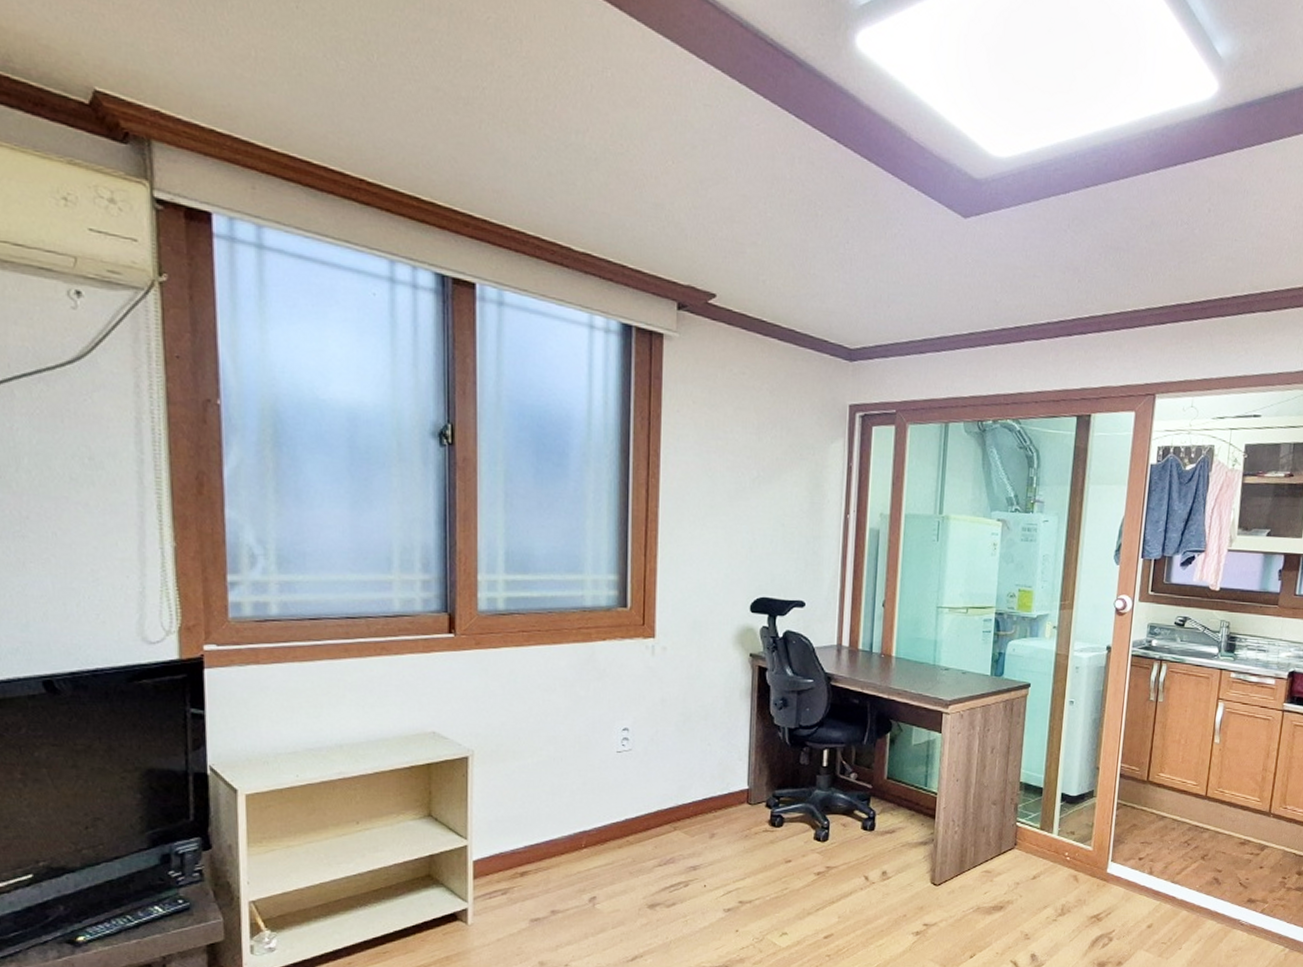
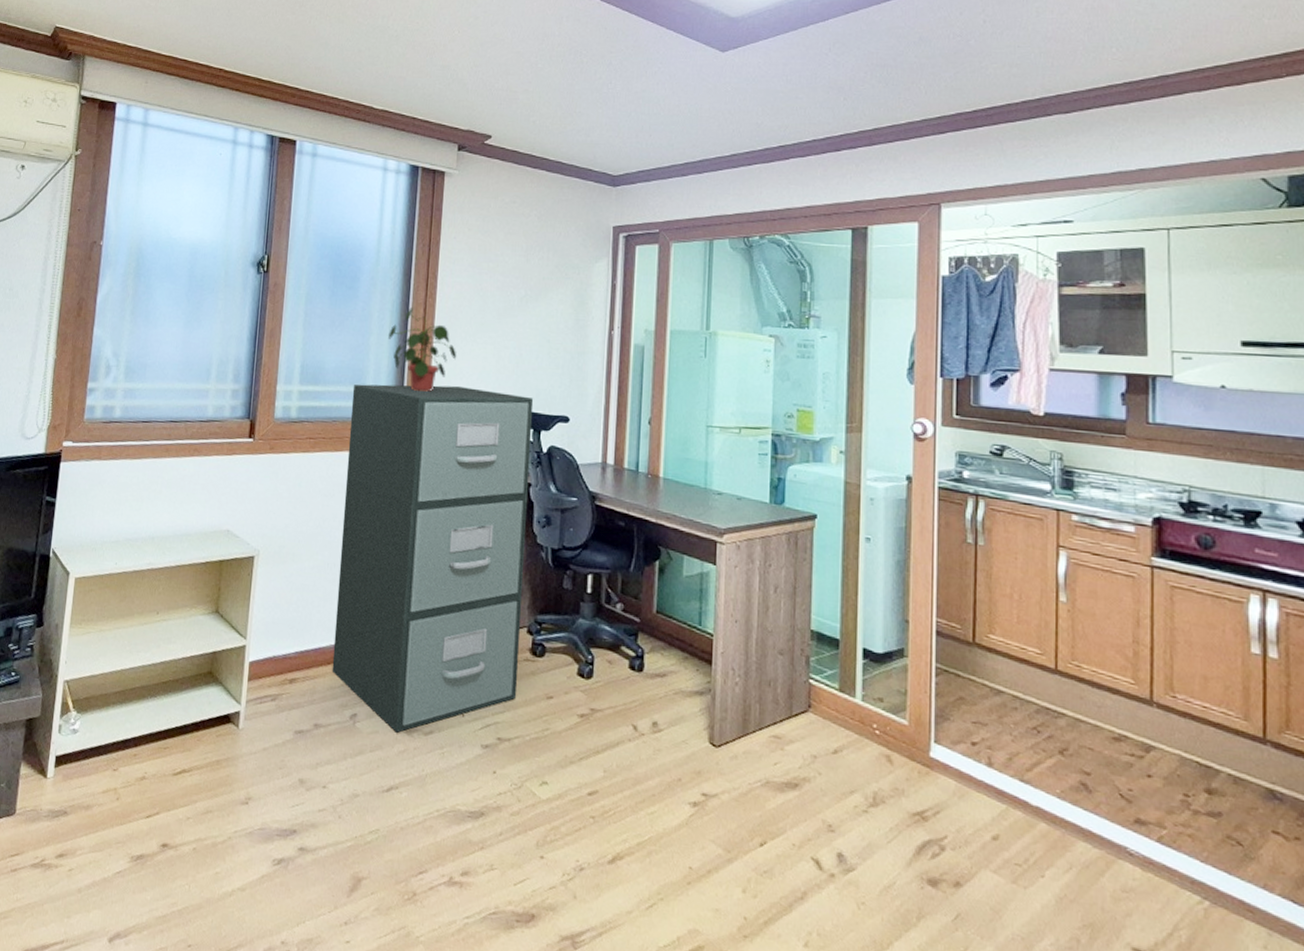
filing cabinet: none [566,572,769,908] -> present [331,384,534,733]
potted plant: none [607,488,686,579] -> present [388,307,457,392]

